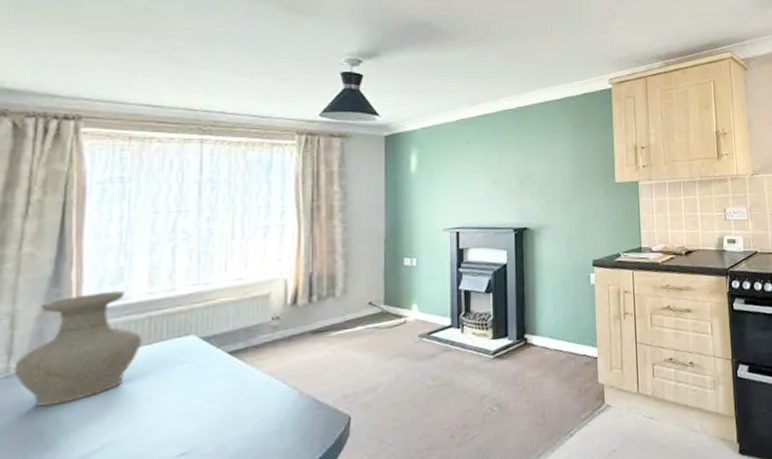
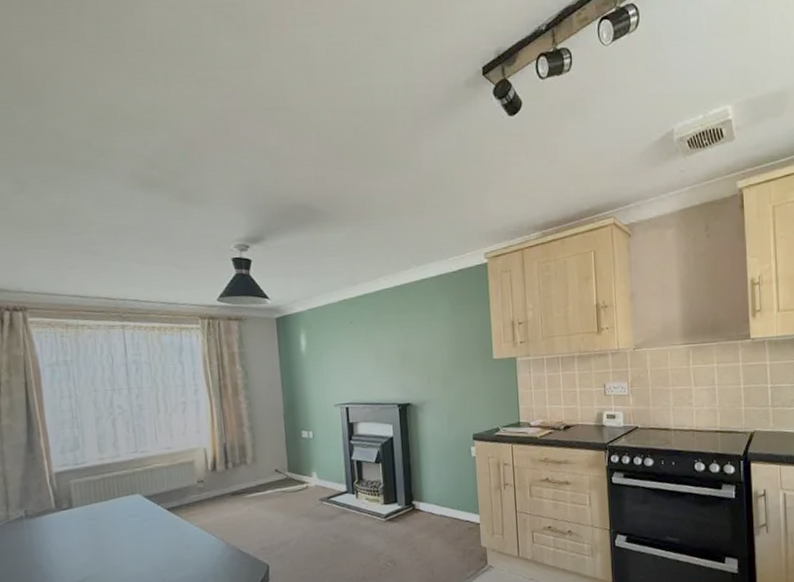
vase: present [13,291,143,407] -> none [12,457,101,546]

